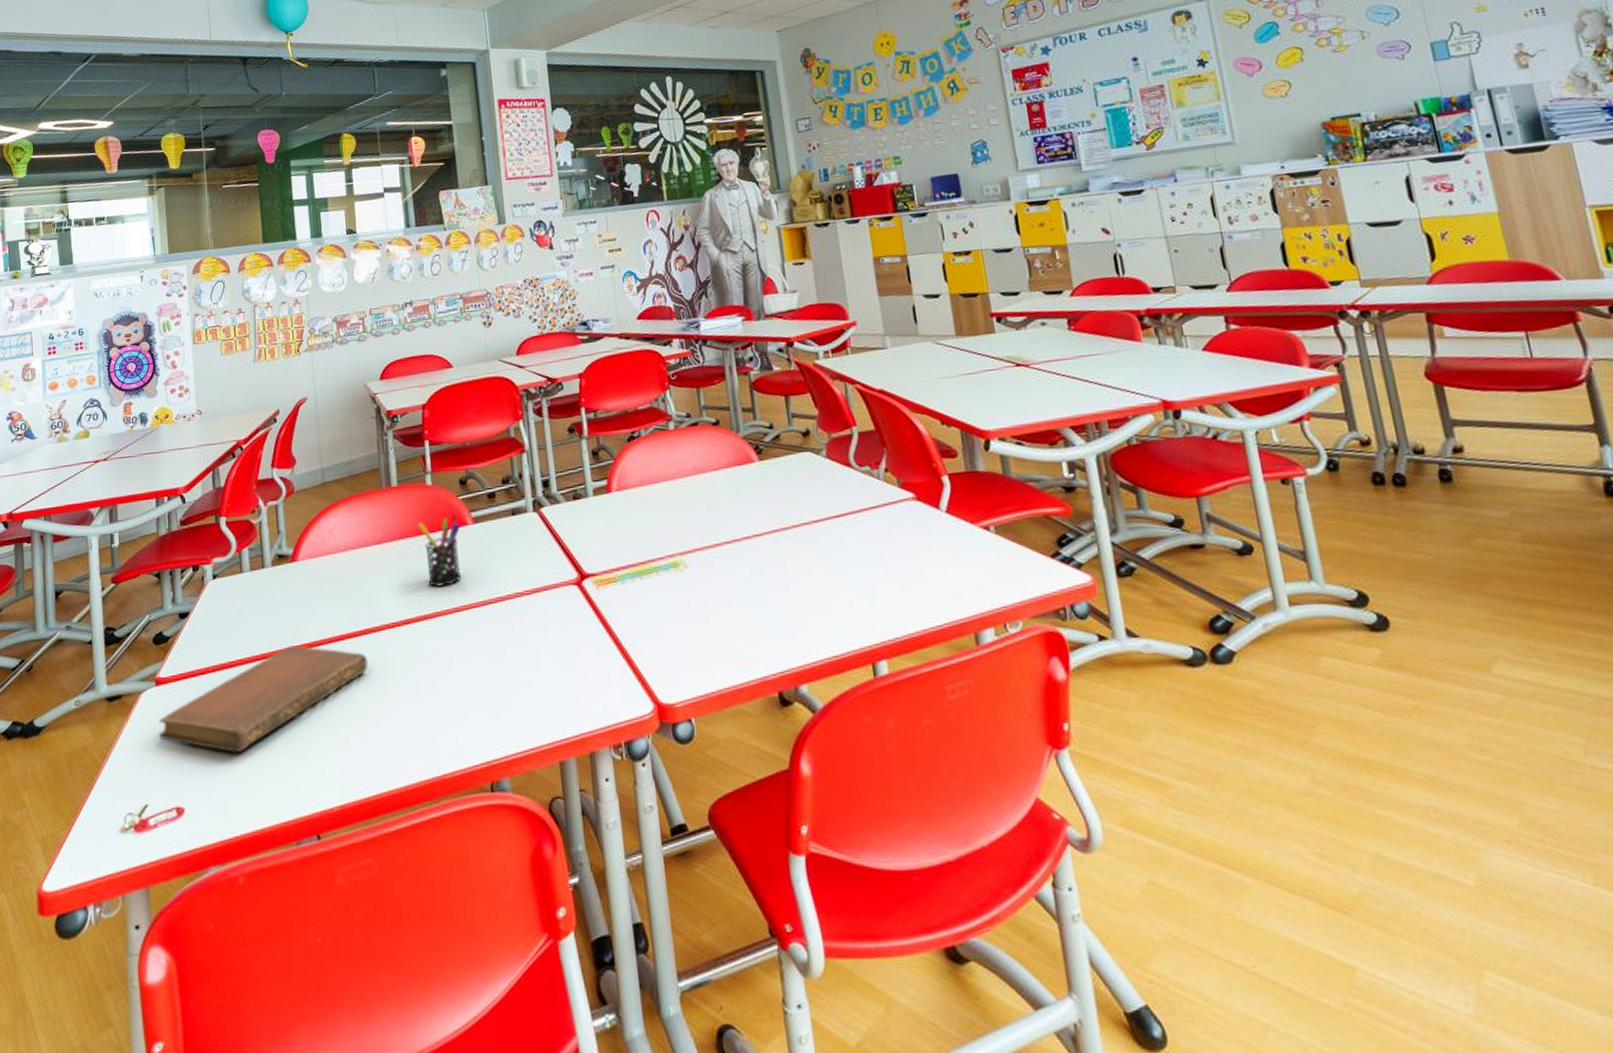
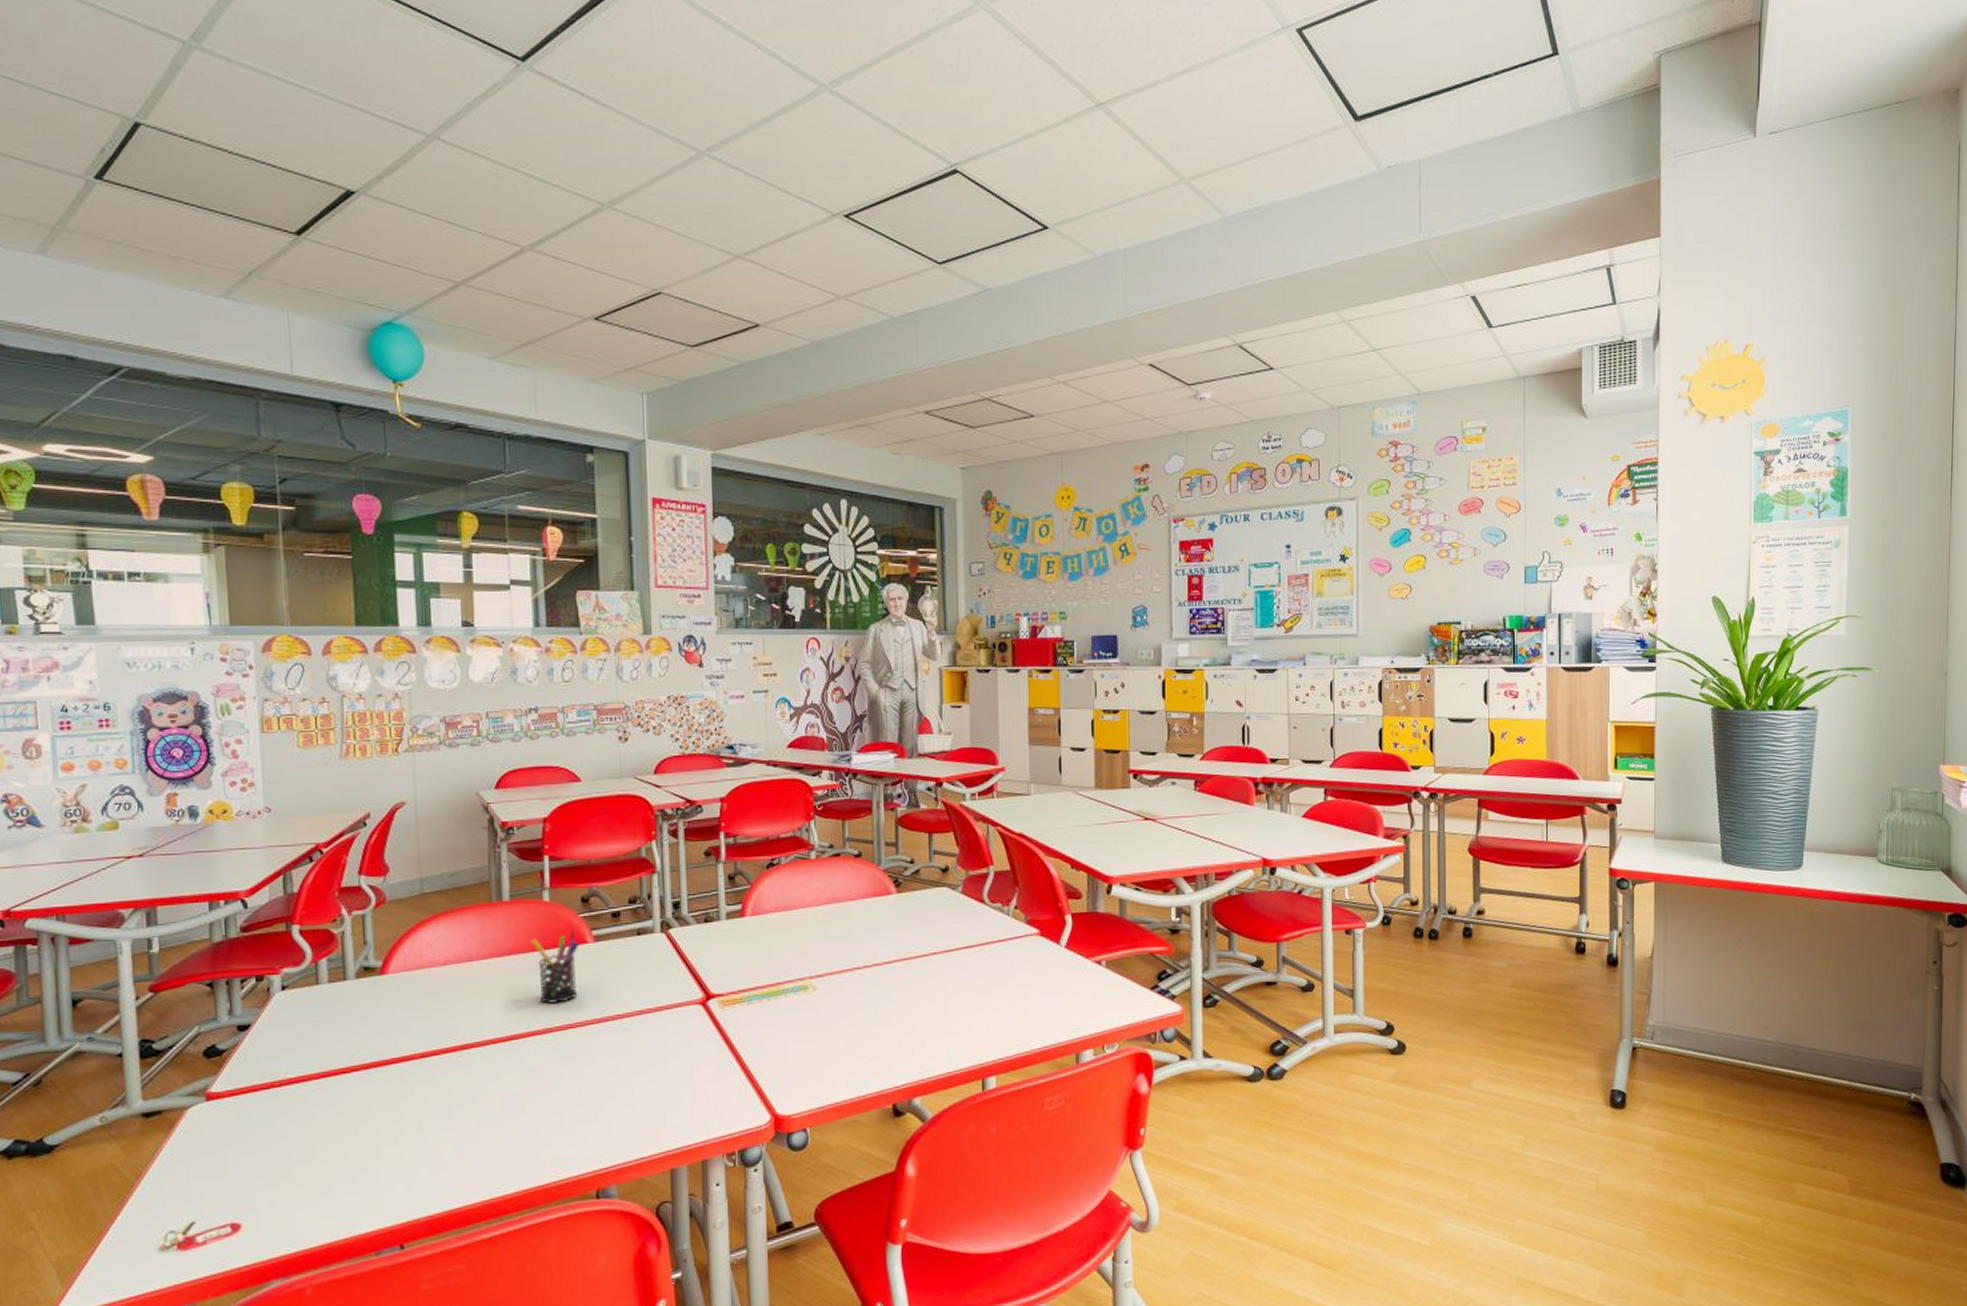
notebook: present [158,645,368,753] -> none [209,1060,467,1168]

